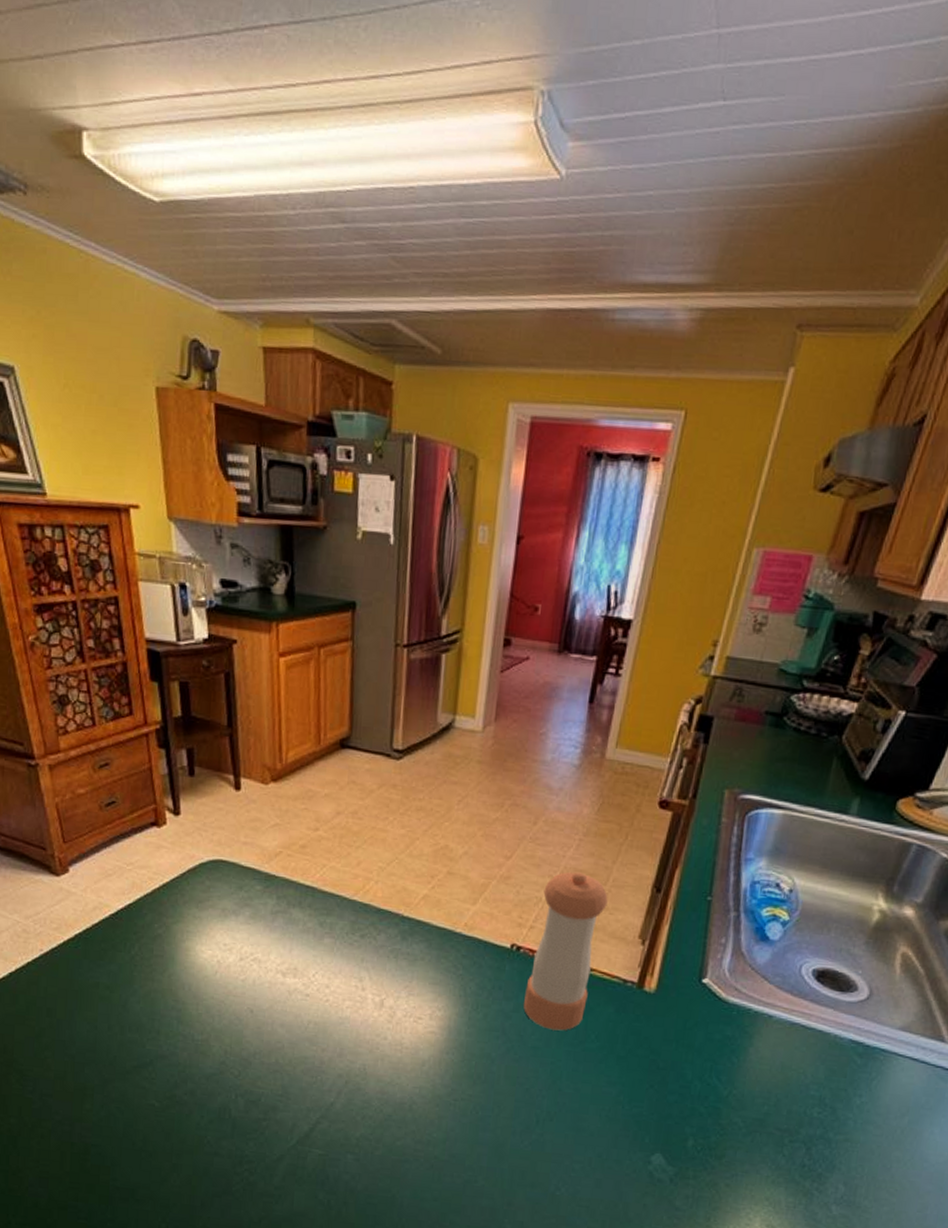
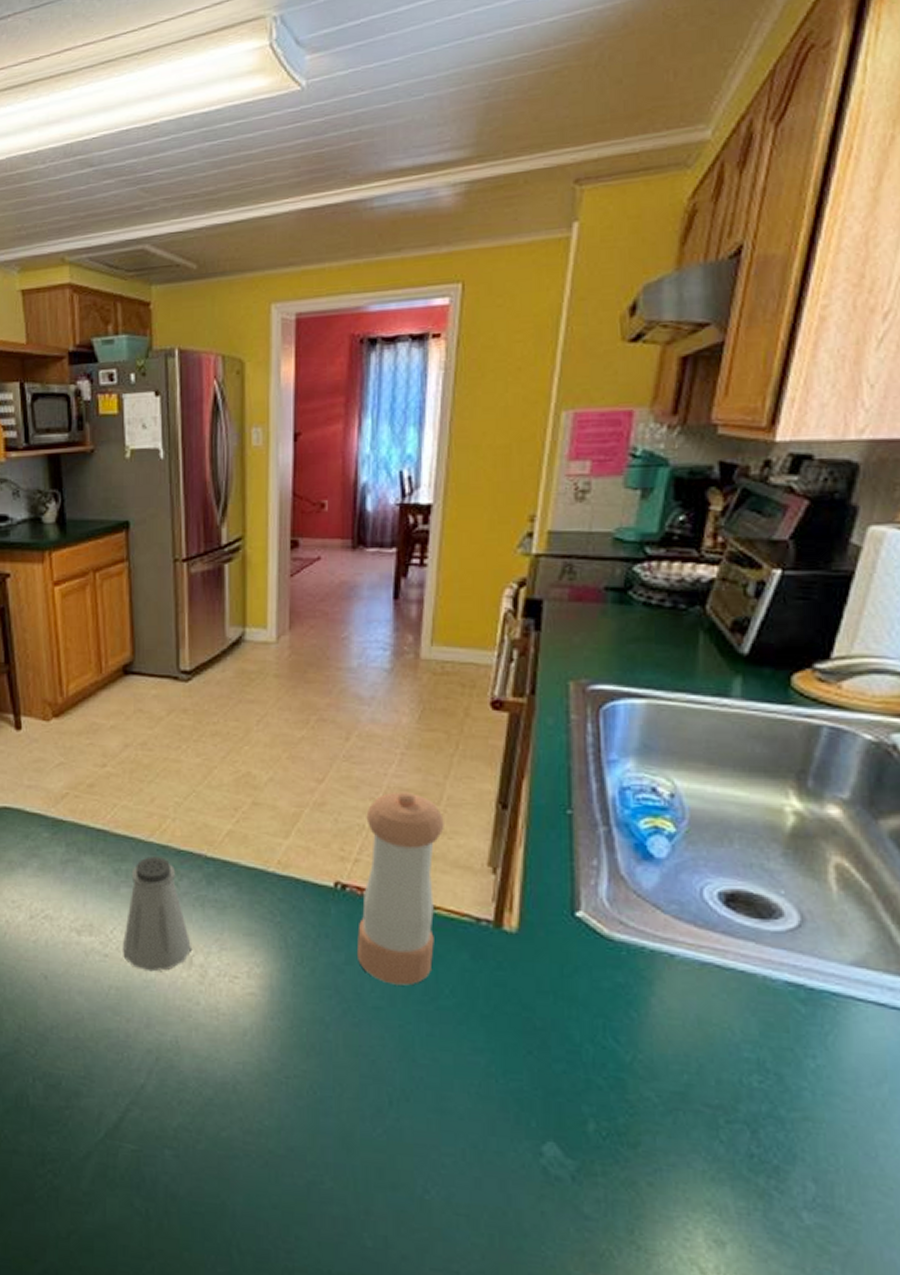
saltshaker: none [323,913,384,1011] -> present [123,857,191,972]

